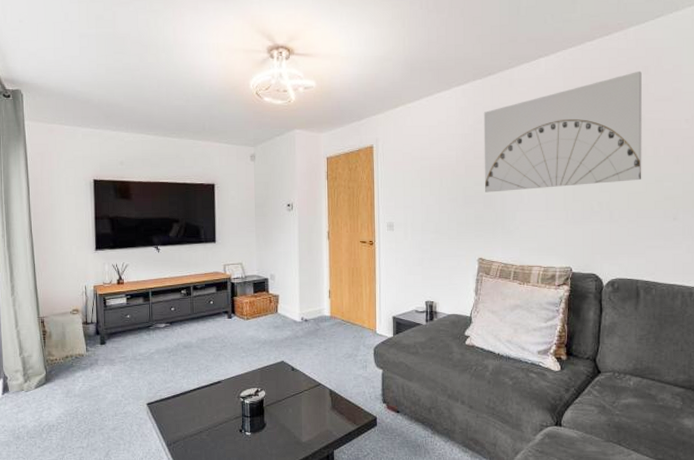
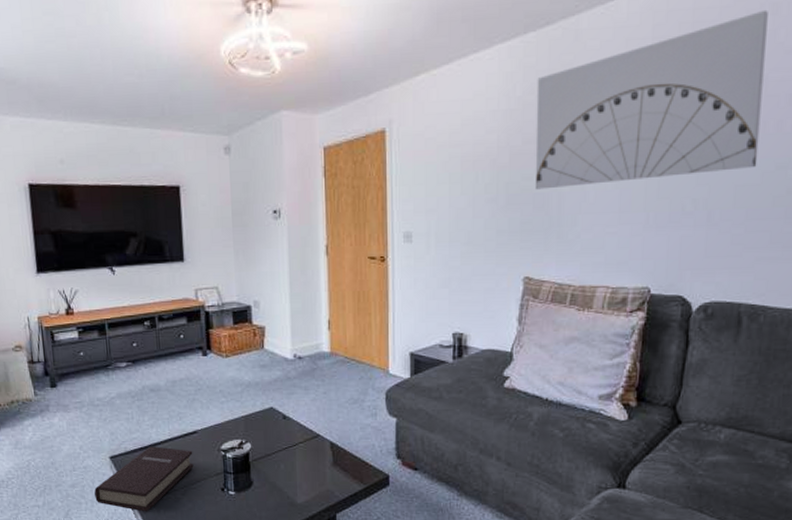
book: none [132,394,217,451] -> present [94,446,194,512]

